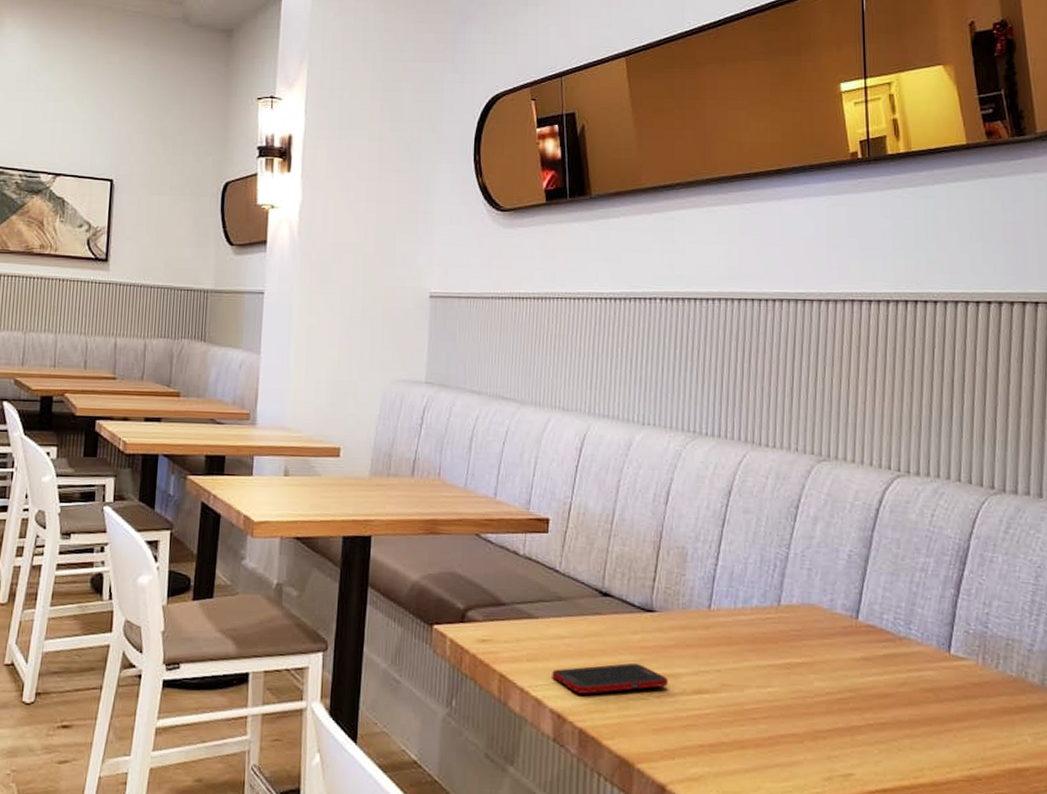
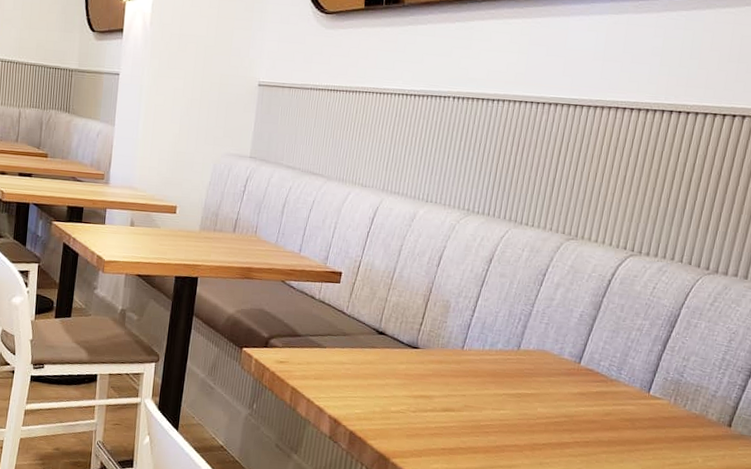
cell phone: present [552,663,668,694] -> none [332,385,423,407]

